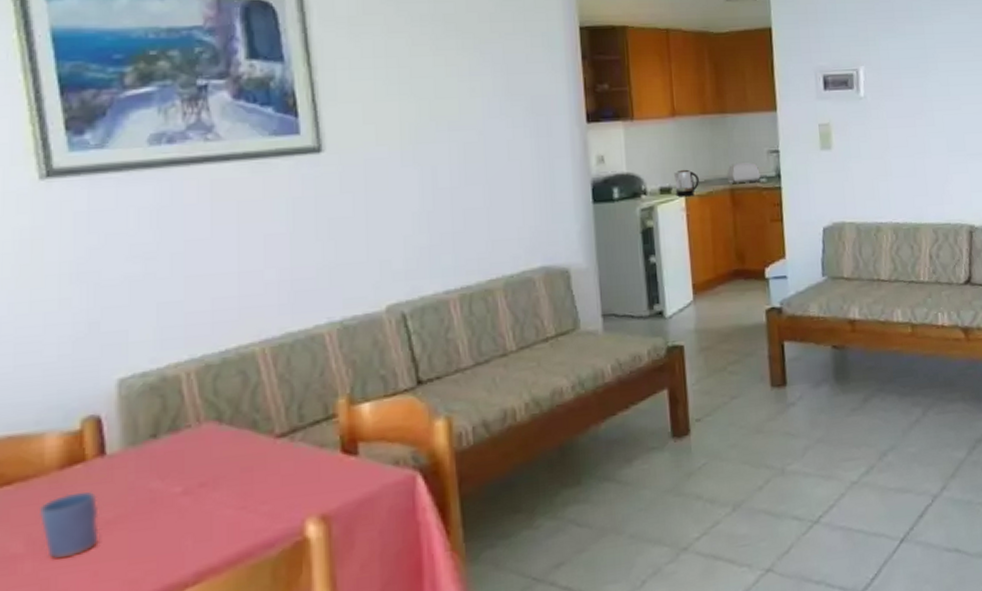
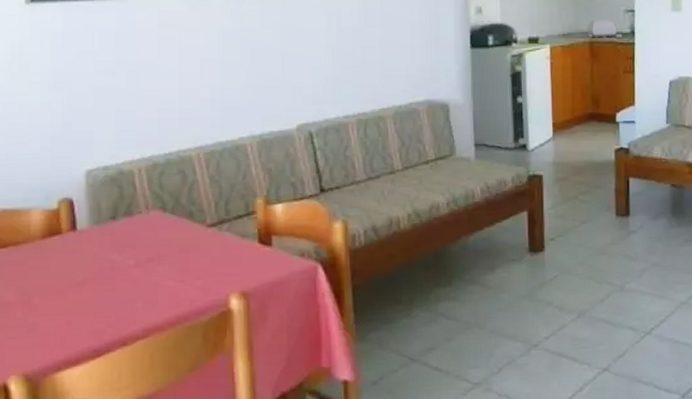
mug: present [38,490,99,560] -> none [26,257,72,309]
kettle: present [674,169,699,197] -> none [541,22,563,47]

